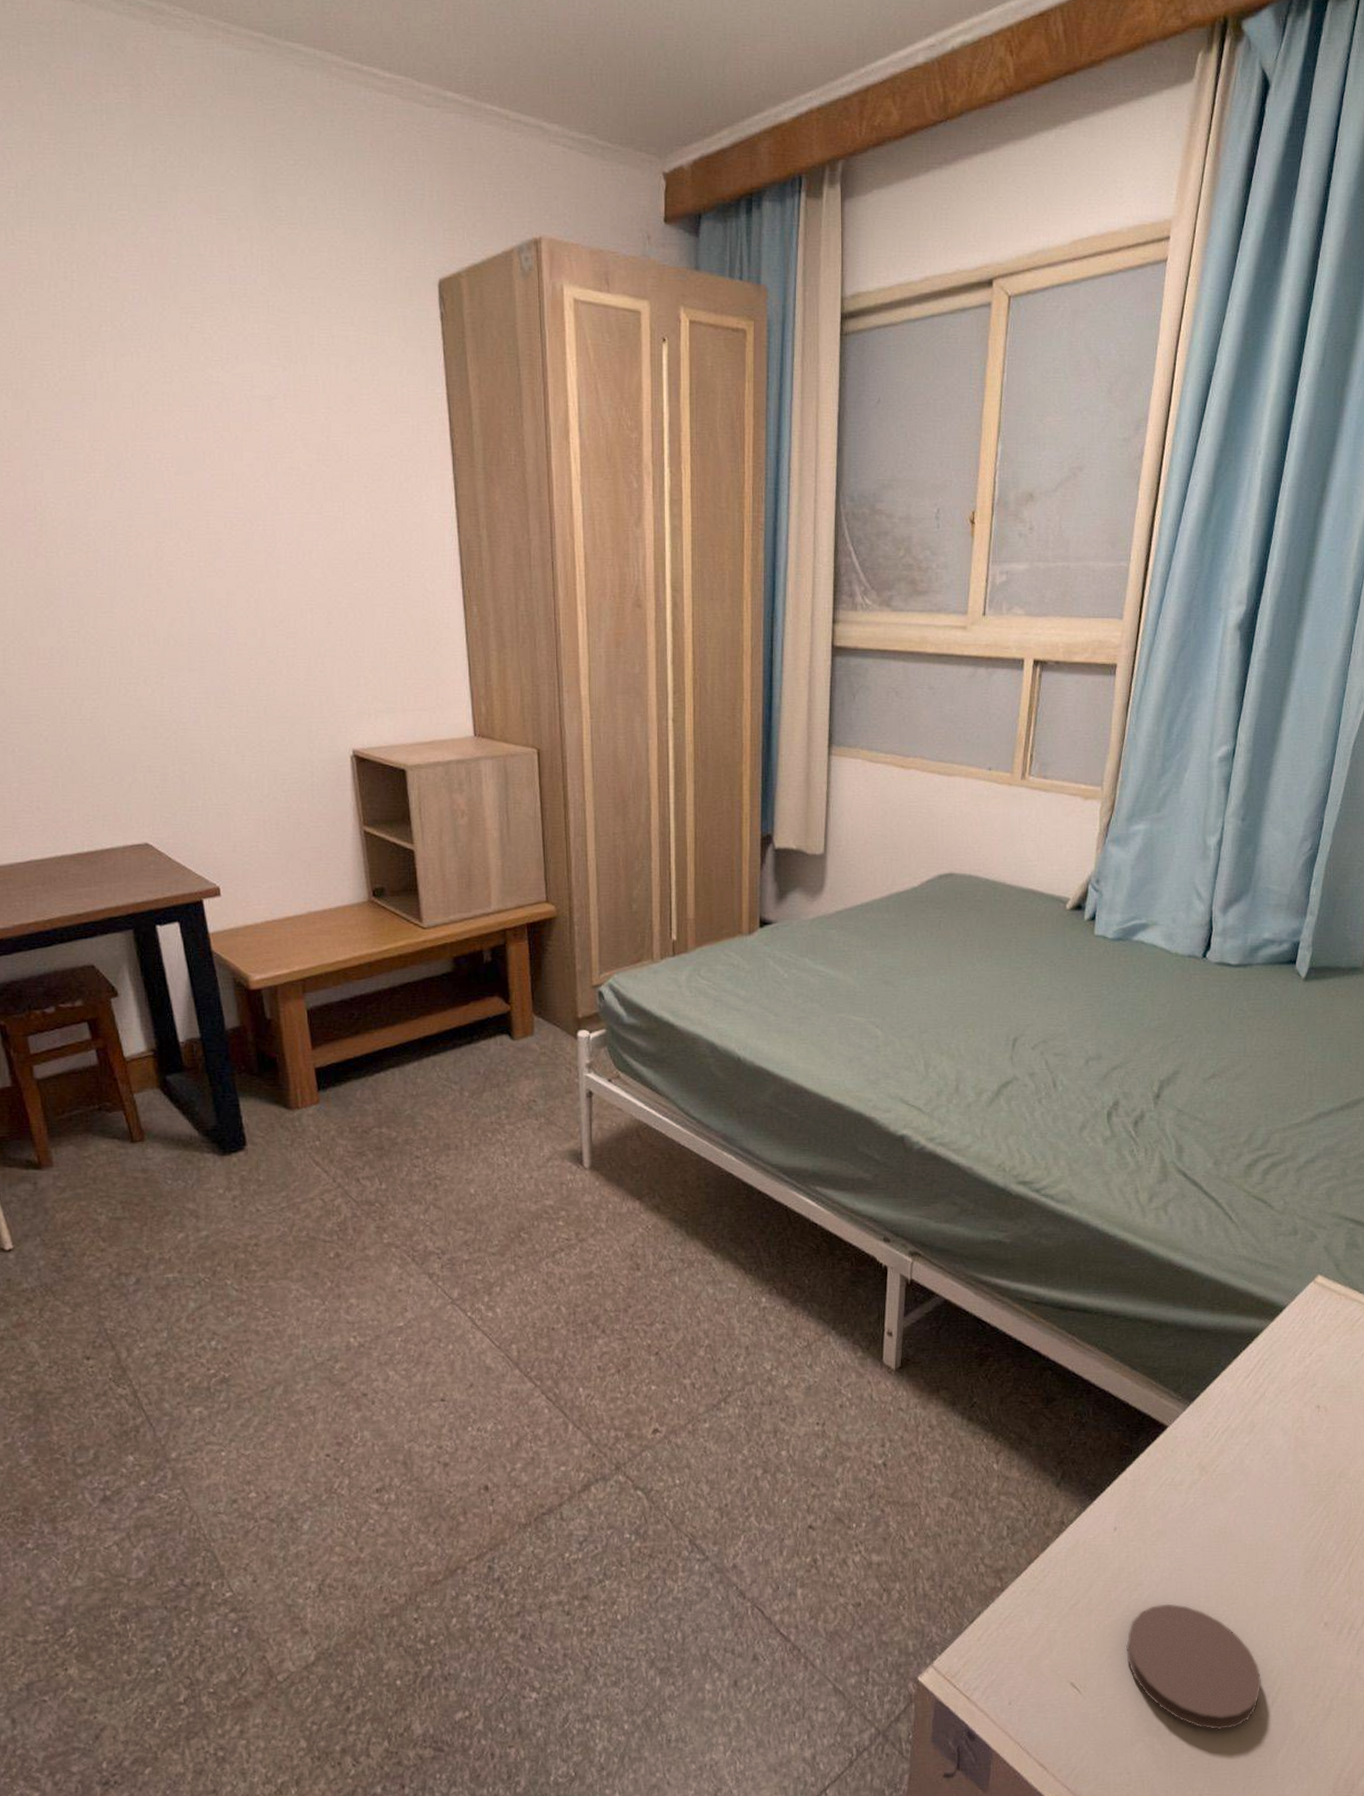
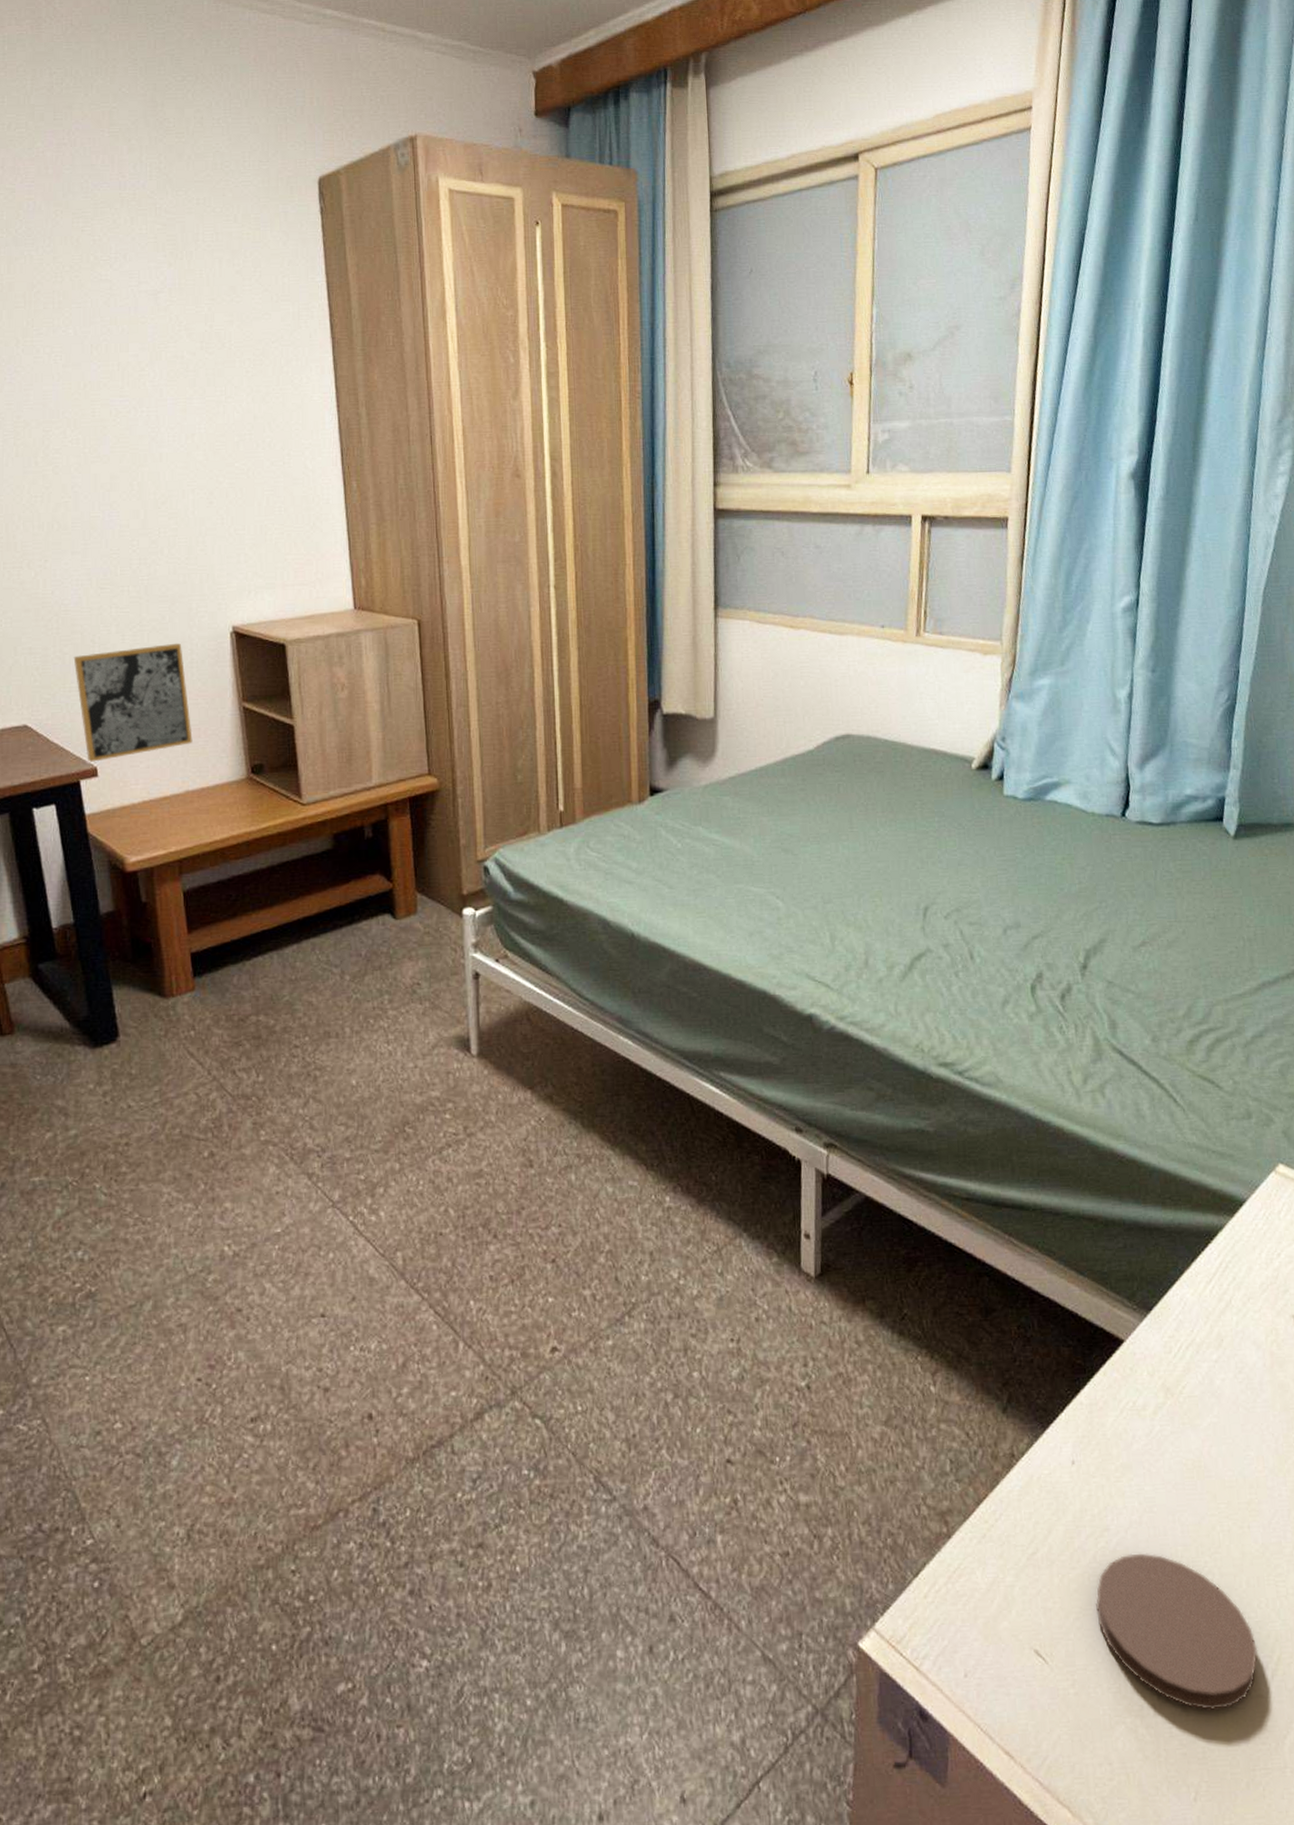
wall art: none [193,765,314,881] -> present [73,643,193,762]

